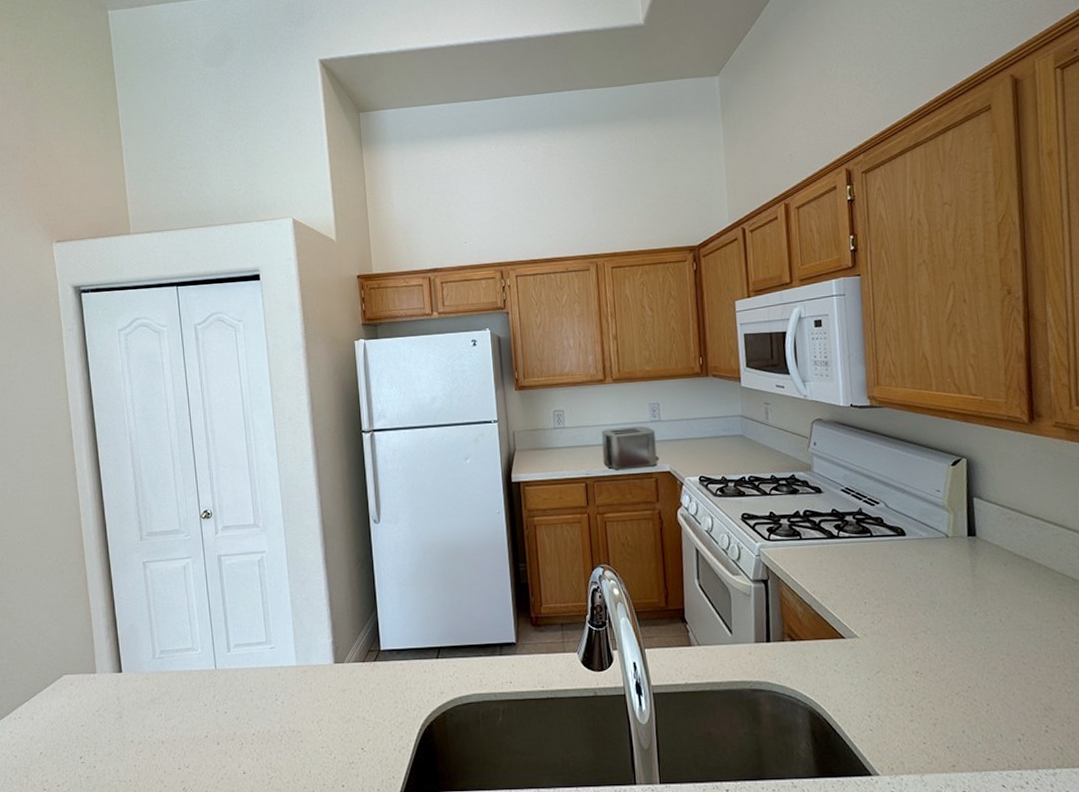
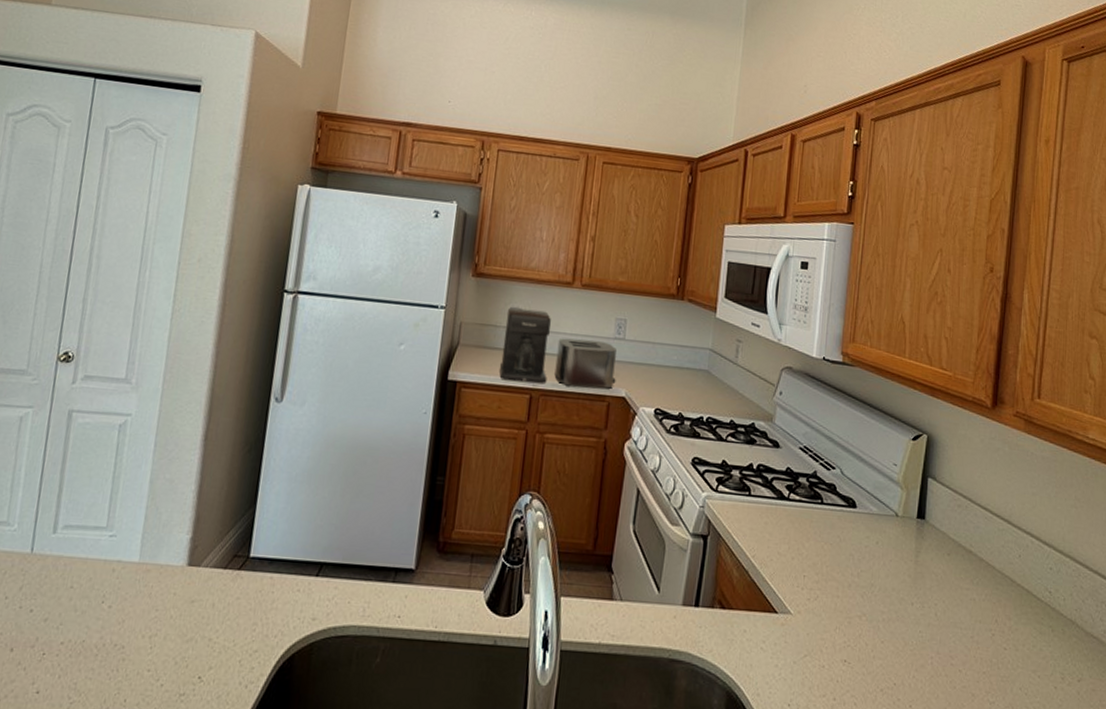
coffee maker: none [551,409,598,475] -> present [499,307,552,385]

